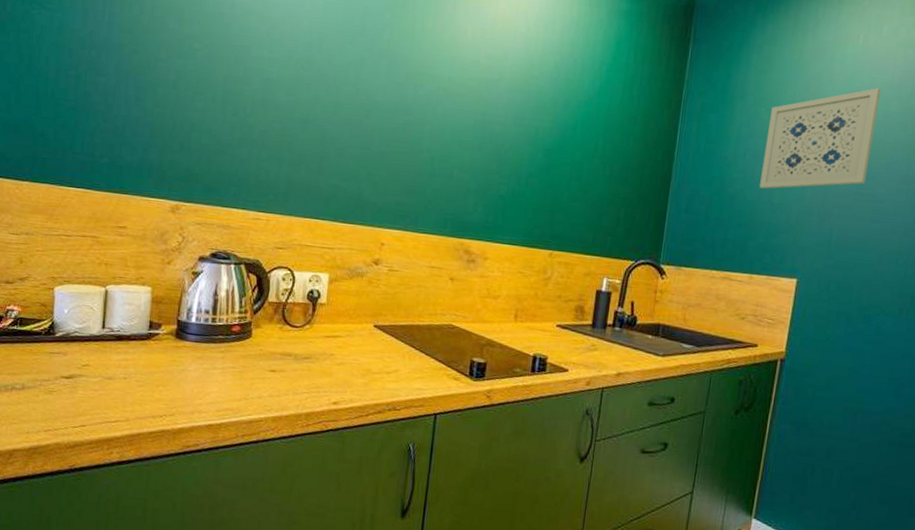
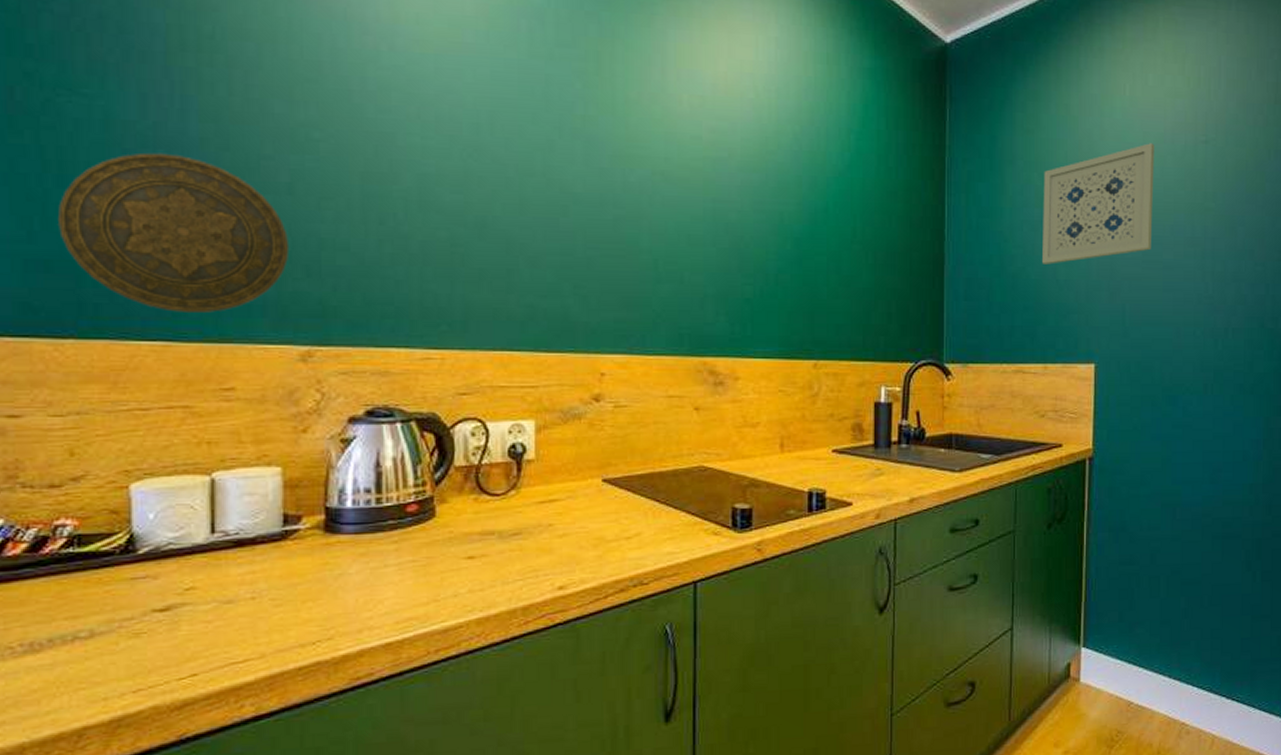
decorative plate: none [26,52,171,171] -> present [58,152,290,313]

